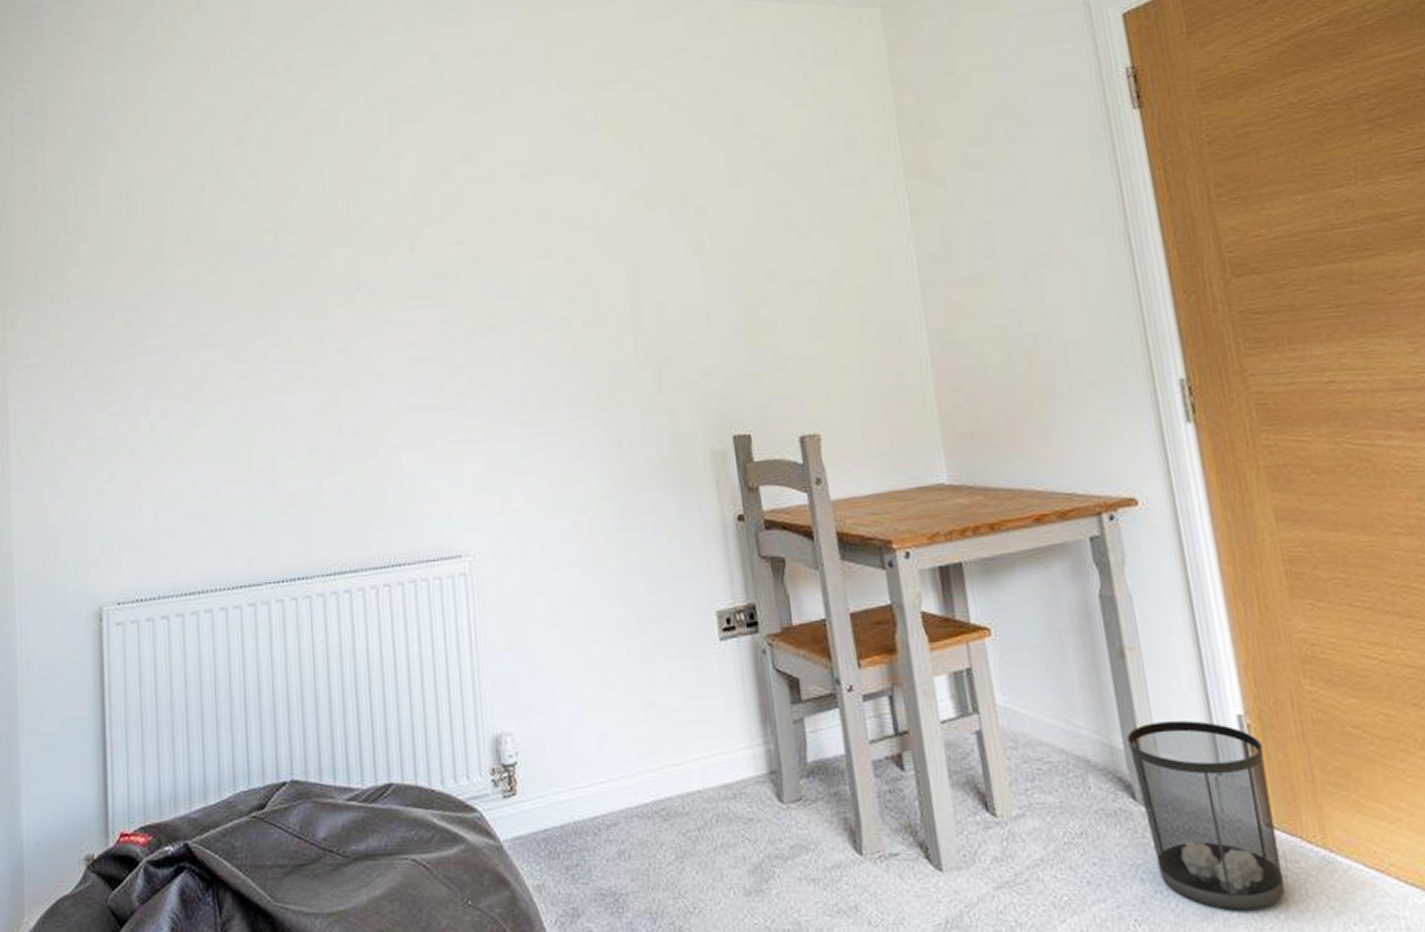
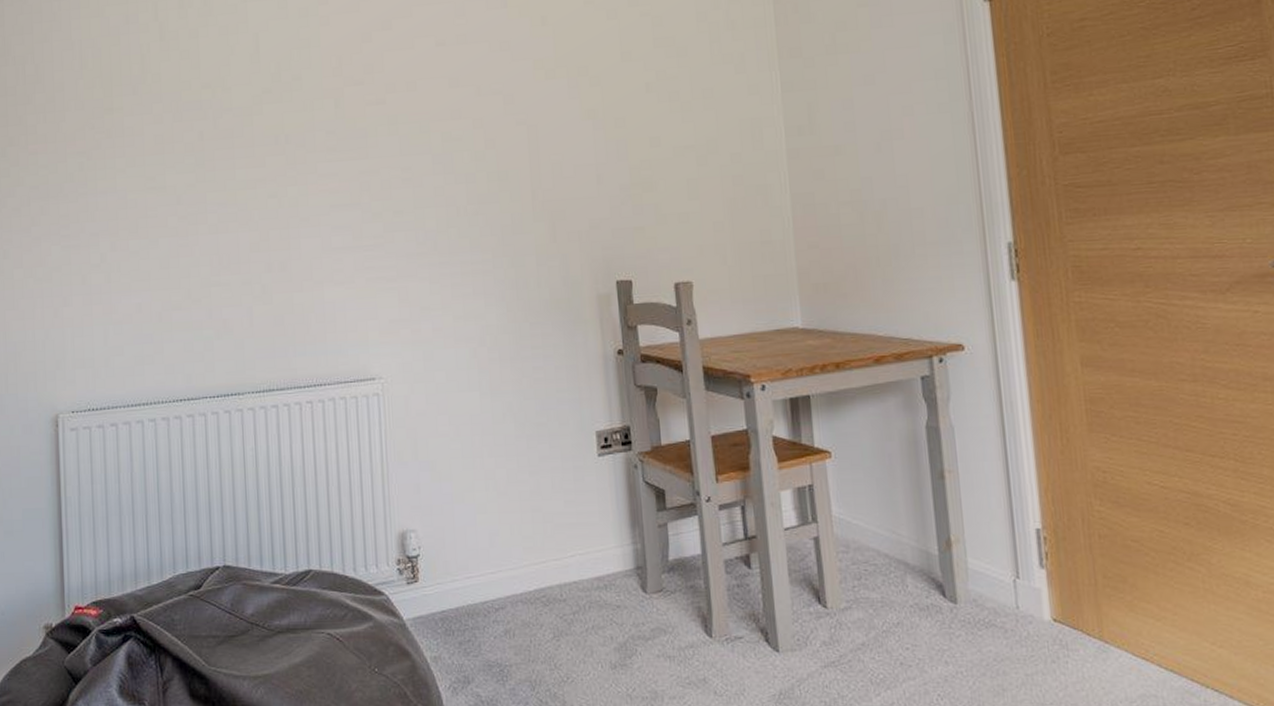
waste bin: present [1126,720,1285,910] -> none [941,532,1065,689]

